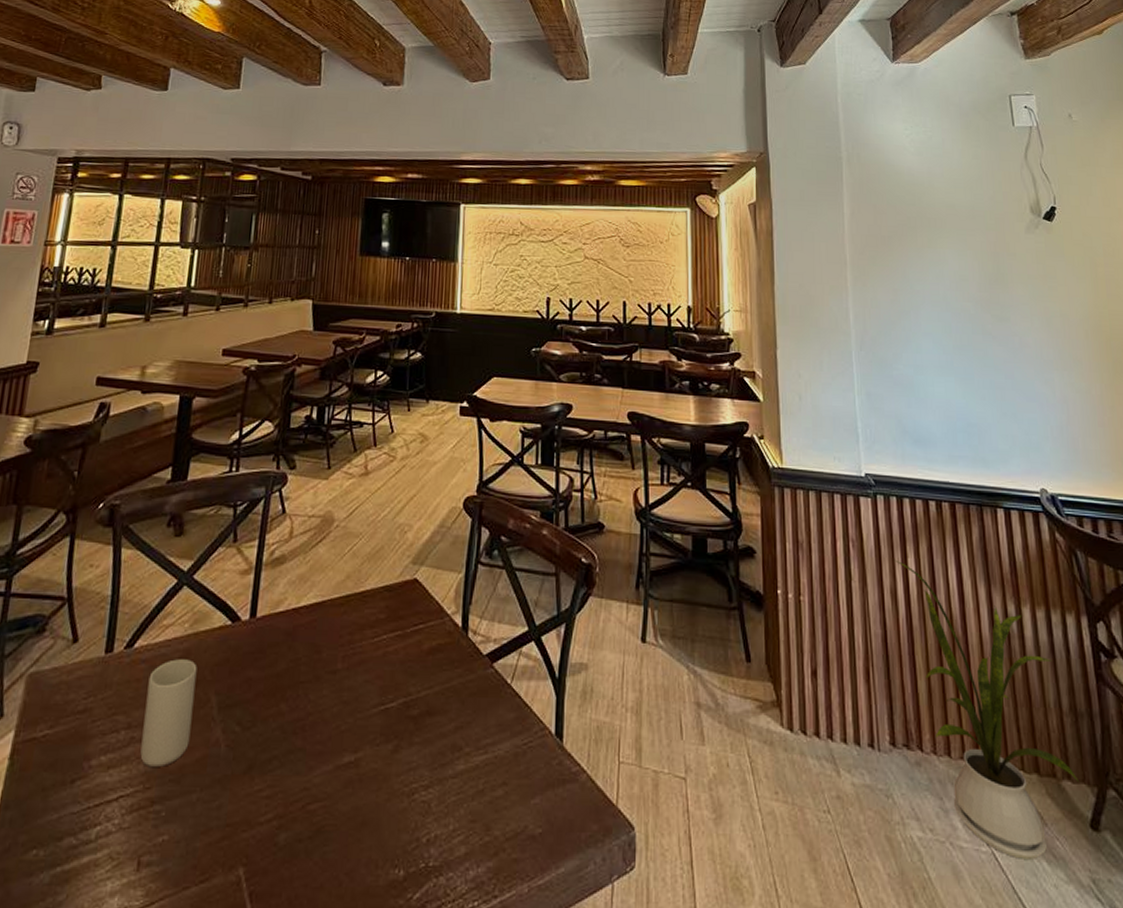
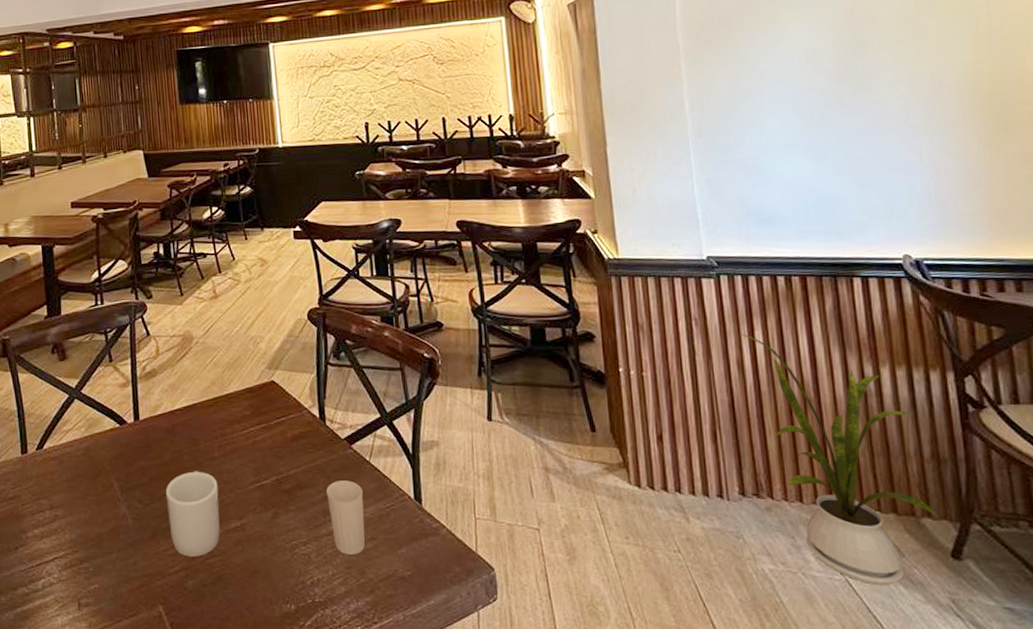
cup: present [140,659,197,767] -> none [60,455,102,536]
mug: none [269,686,336,801] -> present [165,471,221,557]
cup: none [458,707,500,804] -> present [326,480,366,555]

